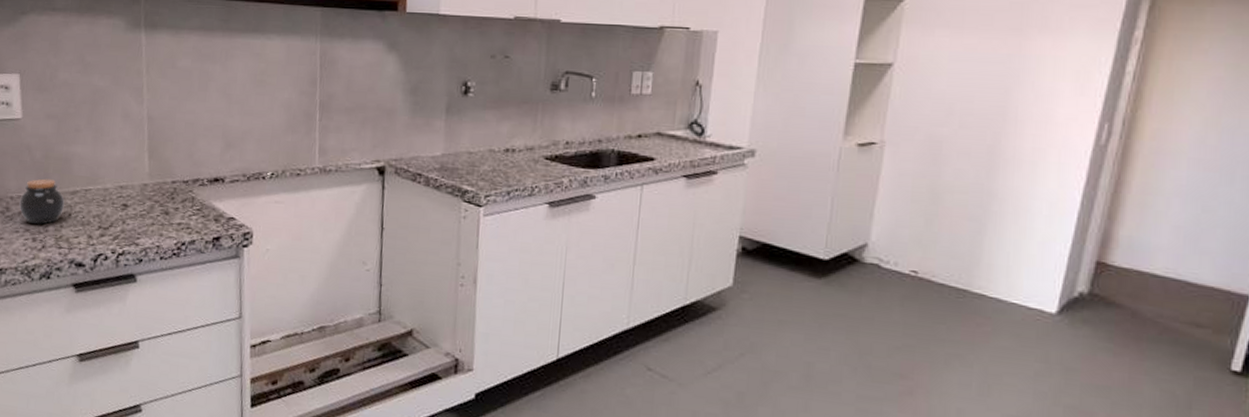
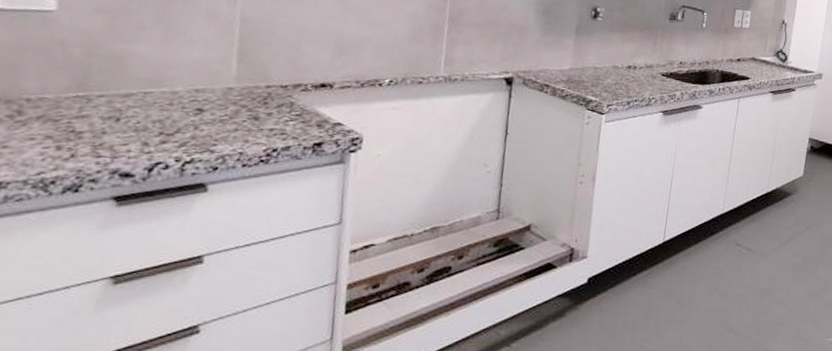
jar: present [19,178,65,224] -> none [39,79,112,130]

